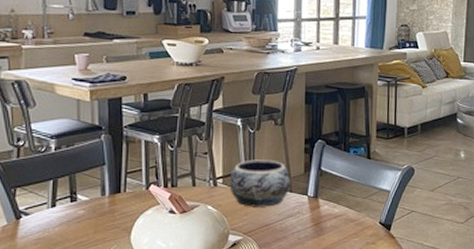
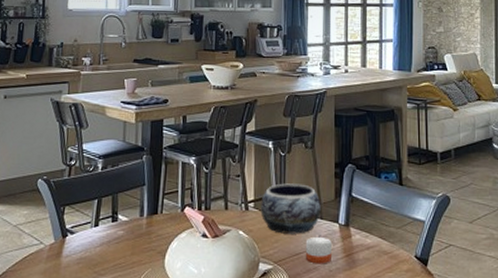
candle: none [274,208,301,233] -> present [305,236,332,264]

